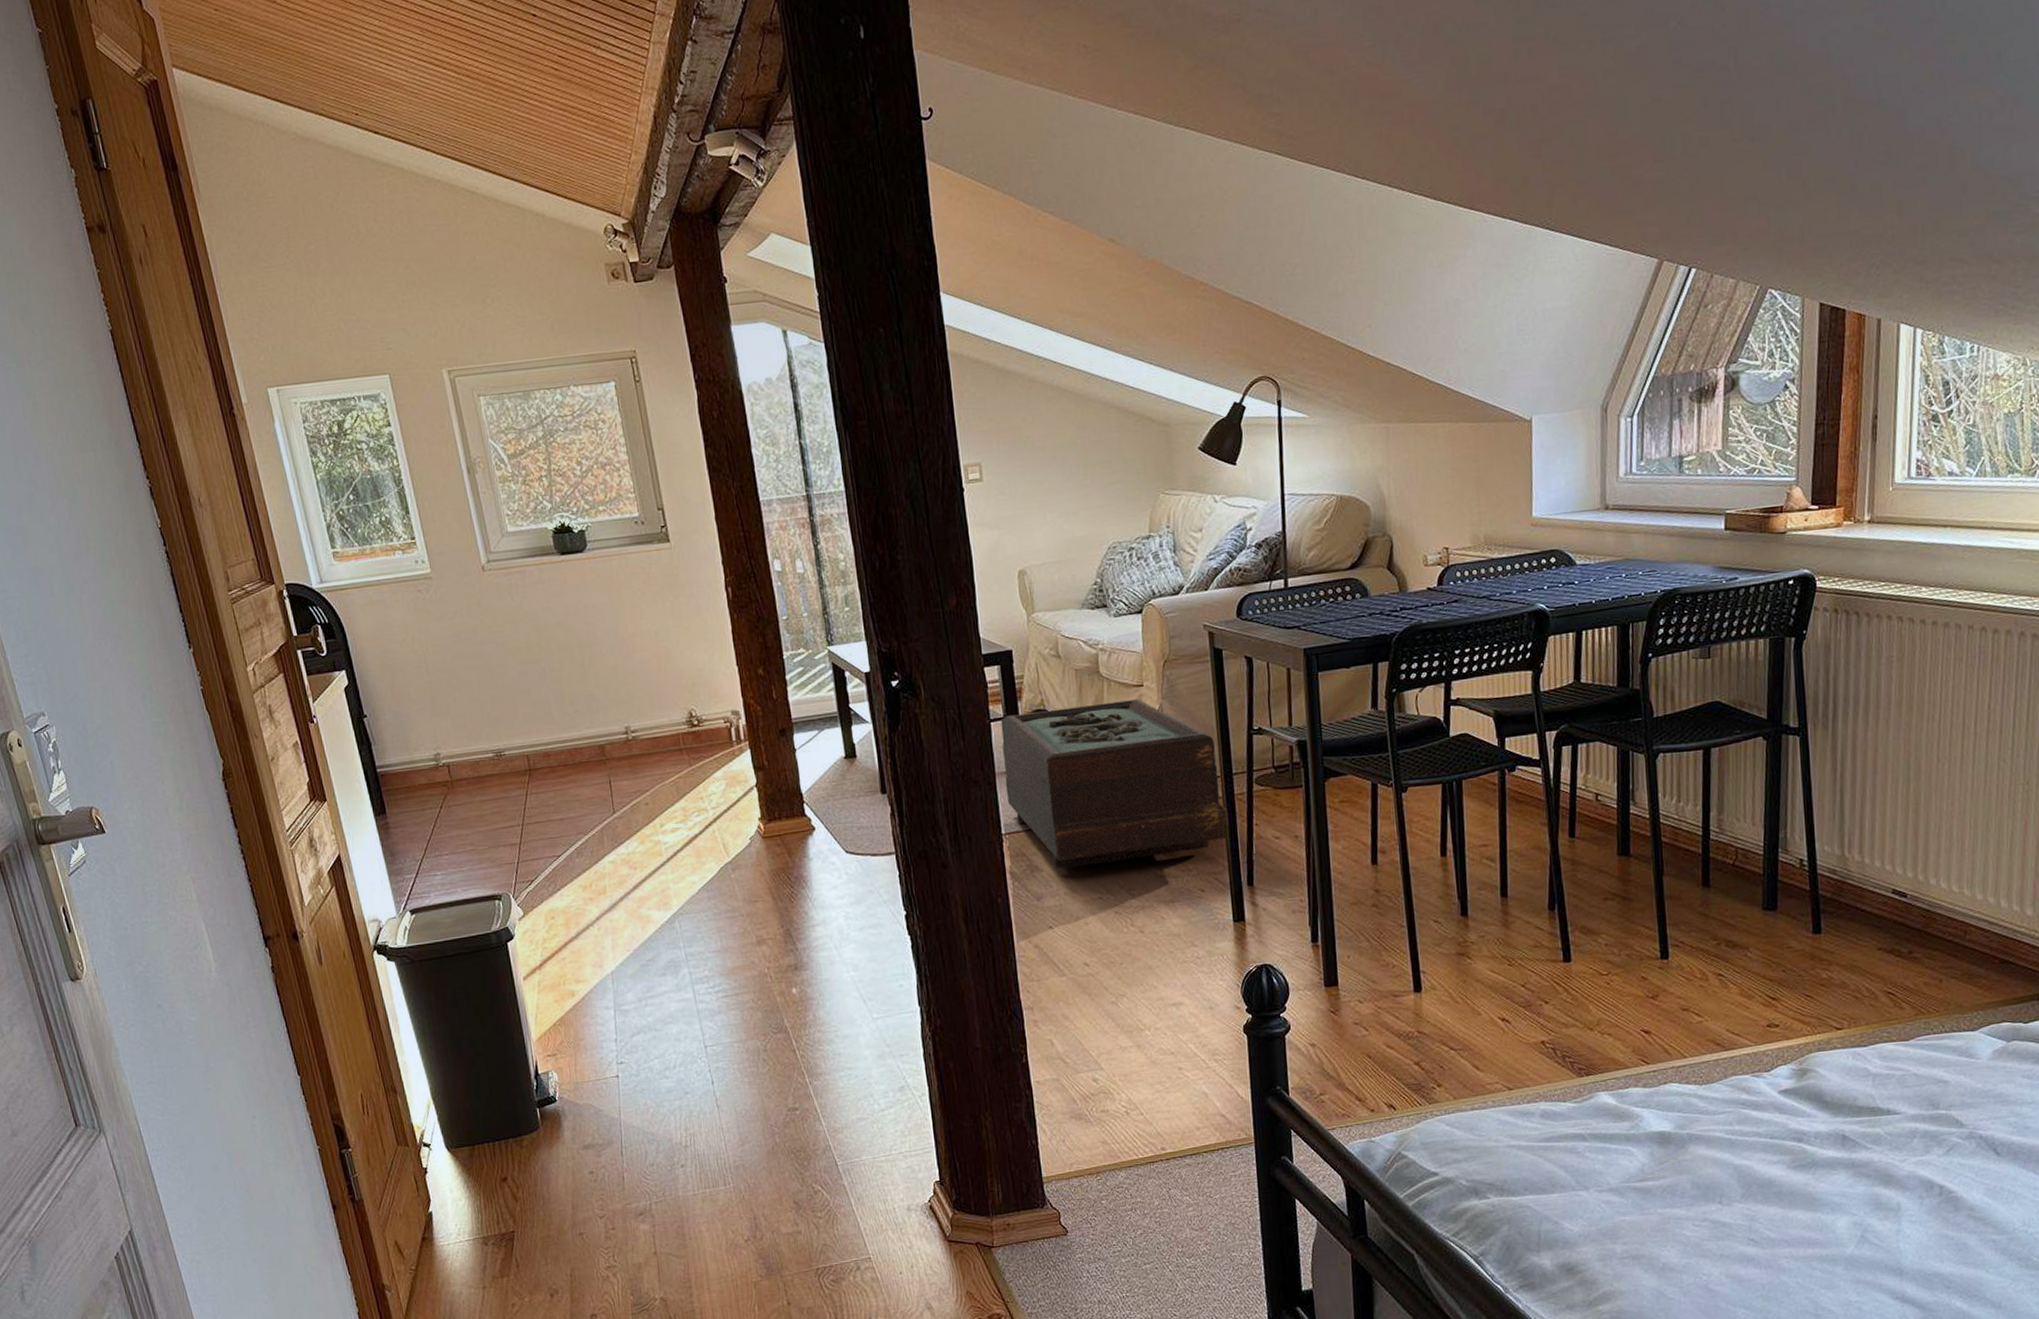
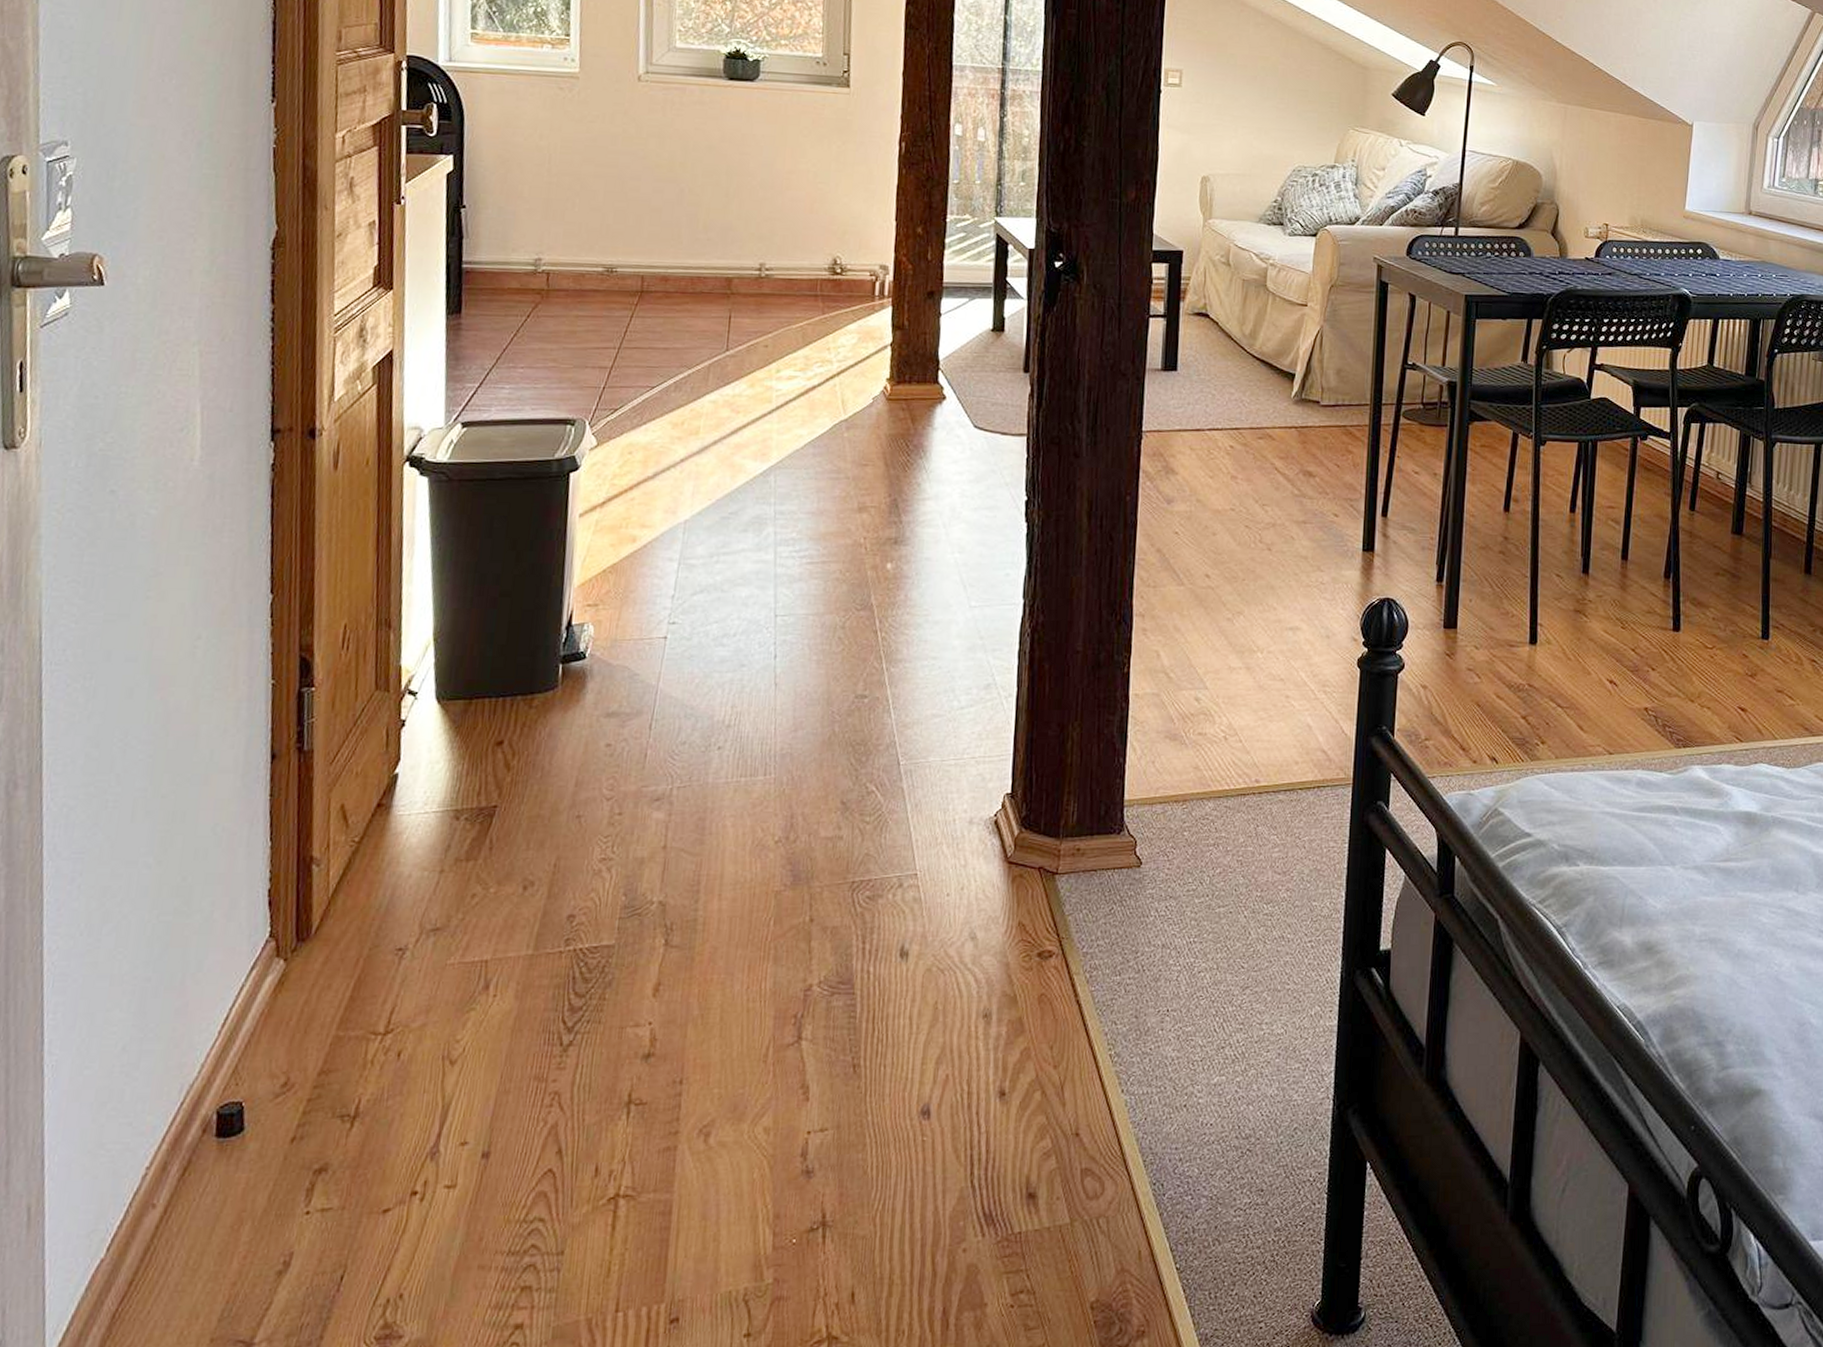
coffee table: present [1000,698,1229,869] -> none [1153,314,1372,475]

